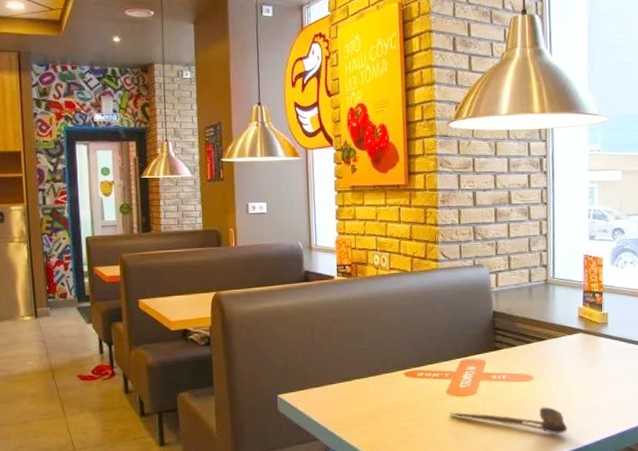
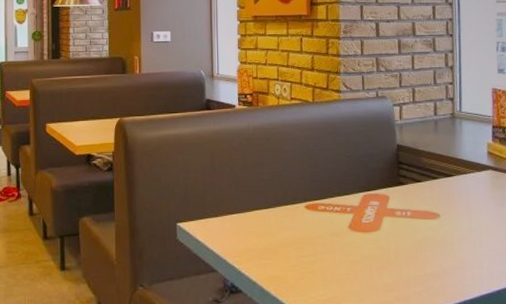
spoon: present [449,407,568,434] -> none [351,247,478,277]

